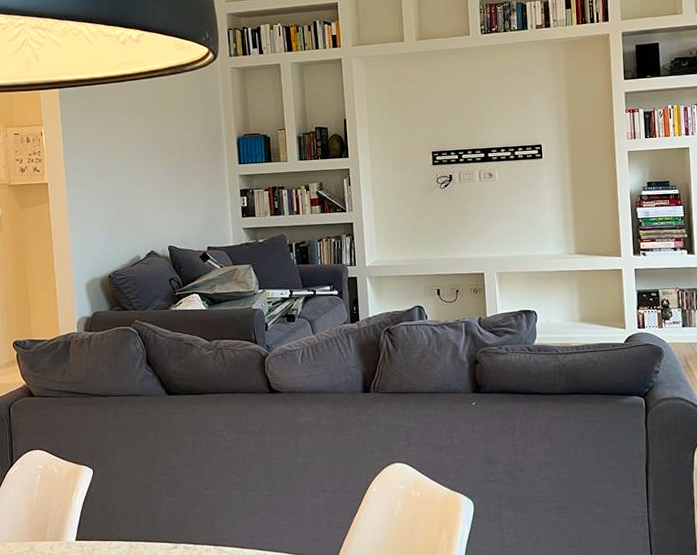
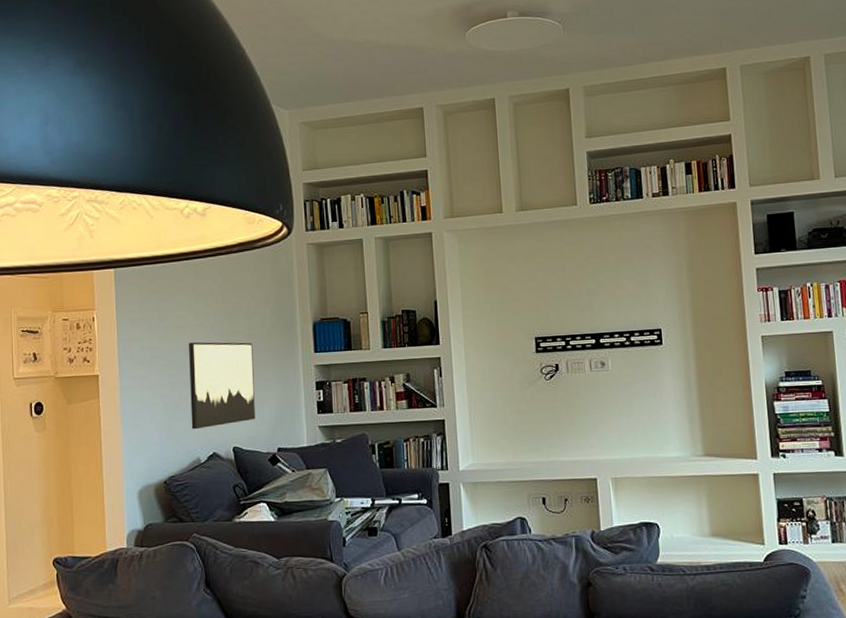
wall art: none [127,154,188,231] -> present [189,342,255,430]

